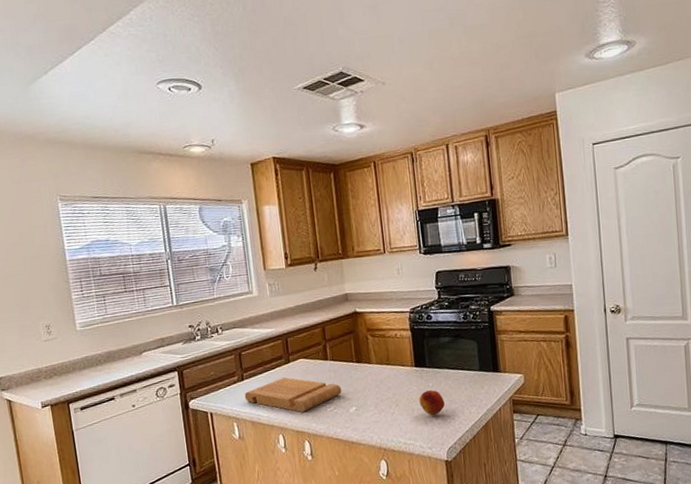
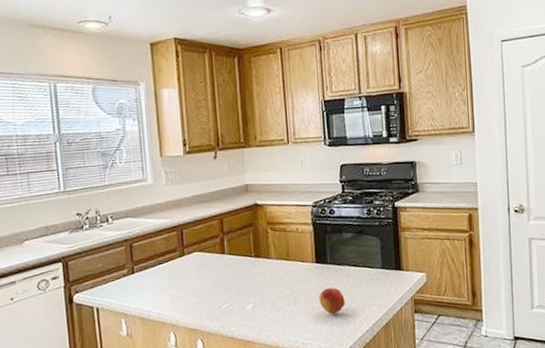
cutting board: present [244,377,342,412] -> none [134,271,239,309]

